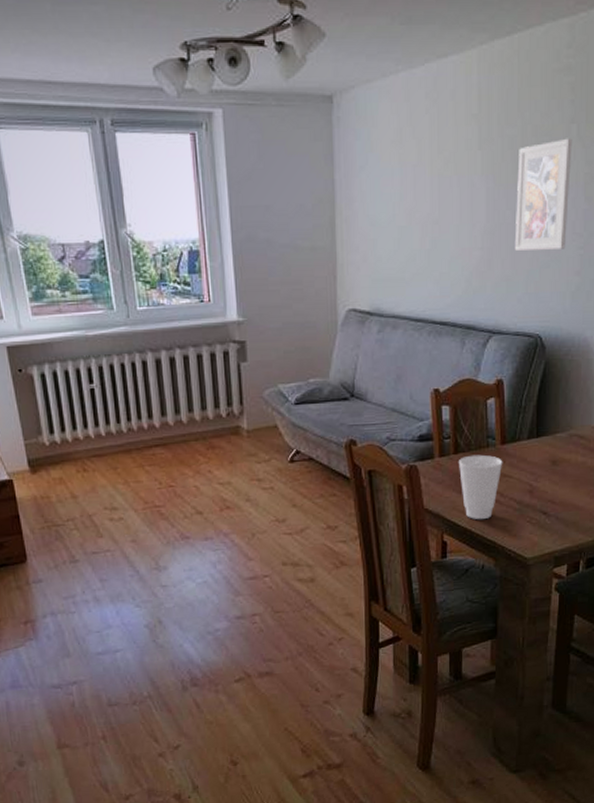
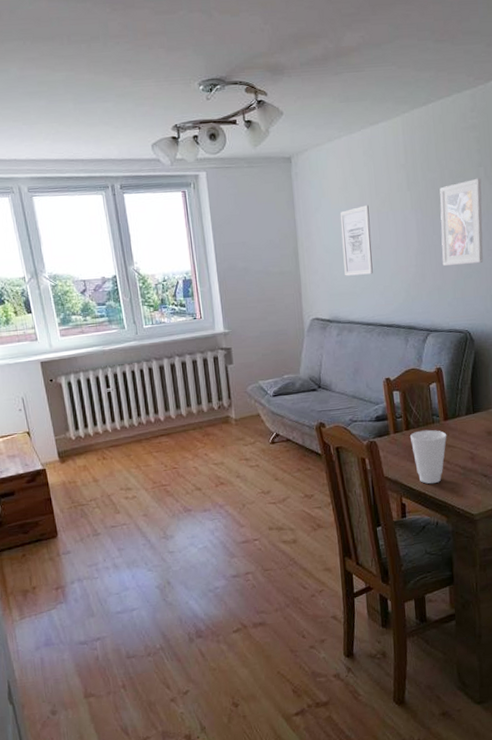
wall art: none [390,166,428,257] -> present [339,205,373,276]

